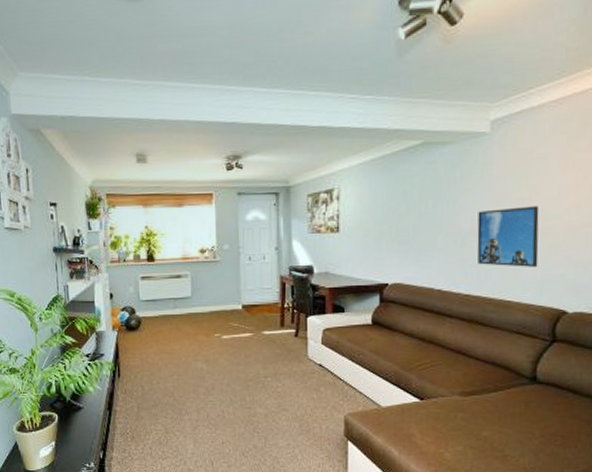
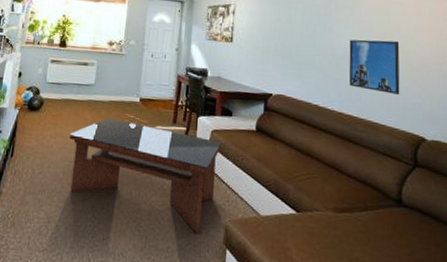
coffee table: none [174,329,336,430] -> present [69,117,222,234]

